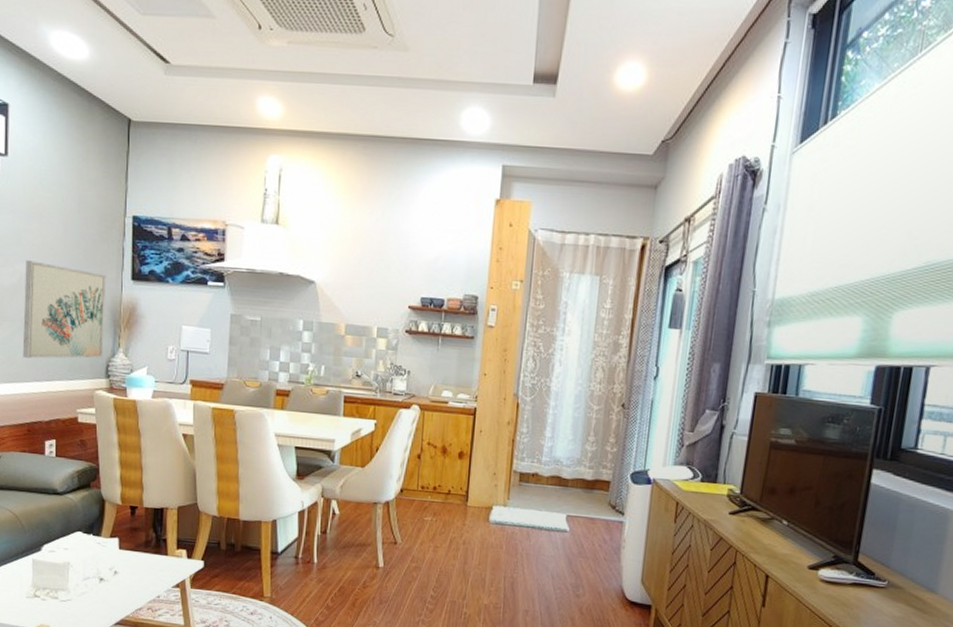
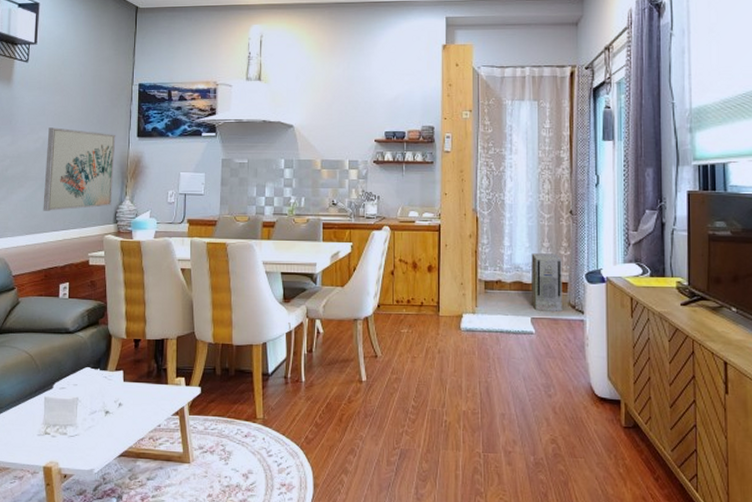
air purifier: none [569,447,607,511] -> present [531,253,562,311]

